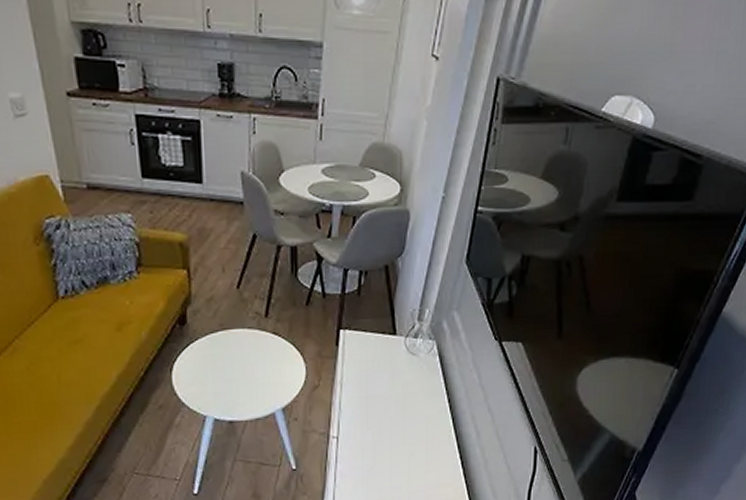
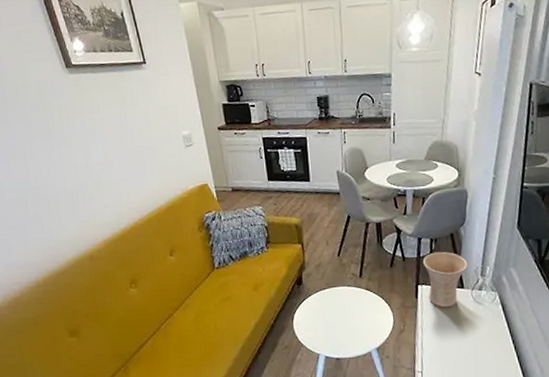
vase: none [347,287,404,359] -> present [422,251,468,308]

